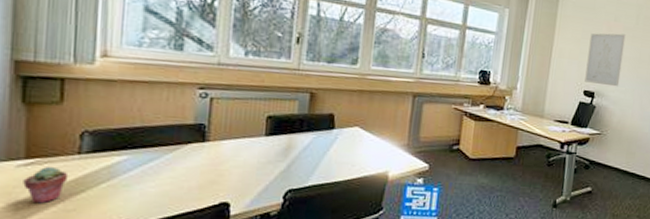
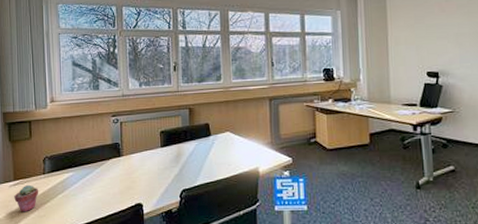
wall art: present [584,33,626,87] -> none [423,12,464,64]

